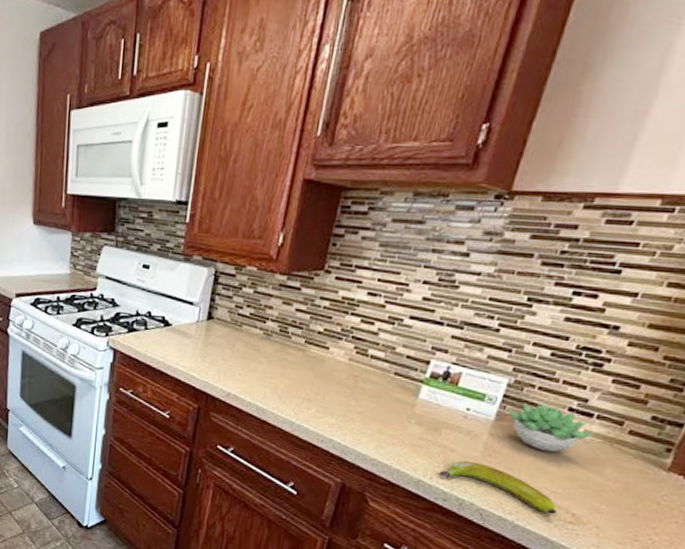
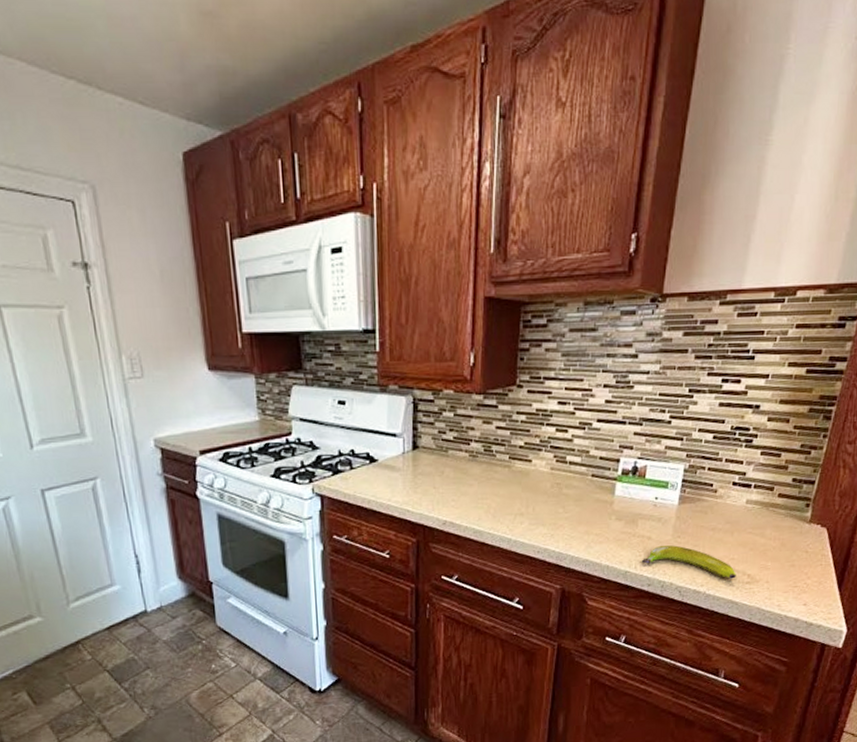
succulent plant: present [507,403,593,453] -> none [687,482,753,524]

